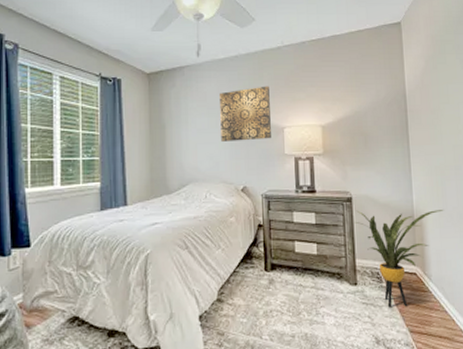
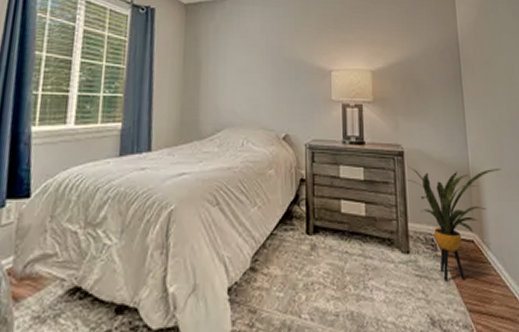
wall art: present [220,86,271,142] -> none [263,25,317,83]

